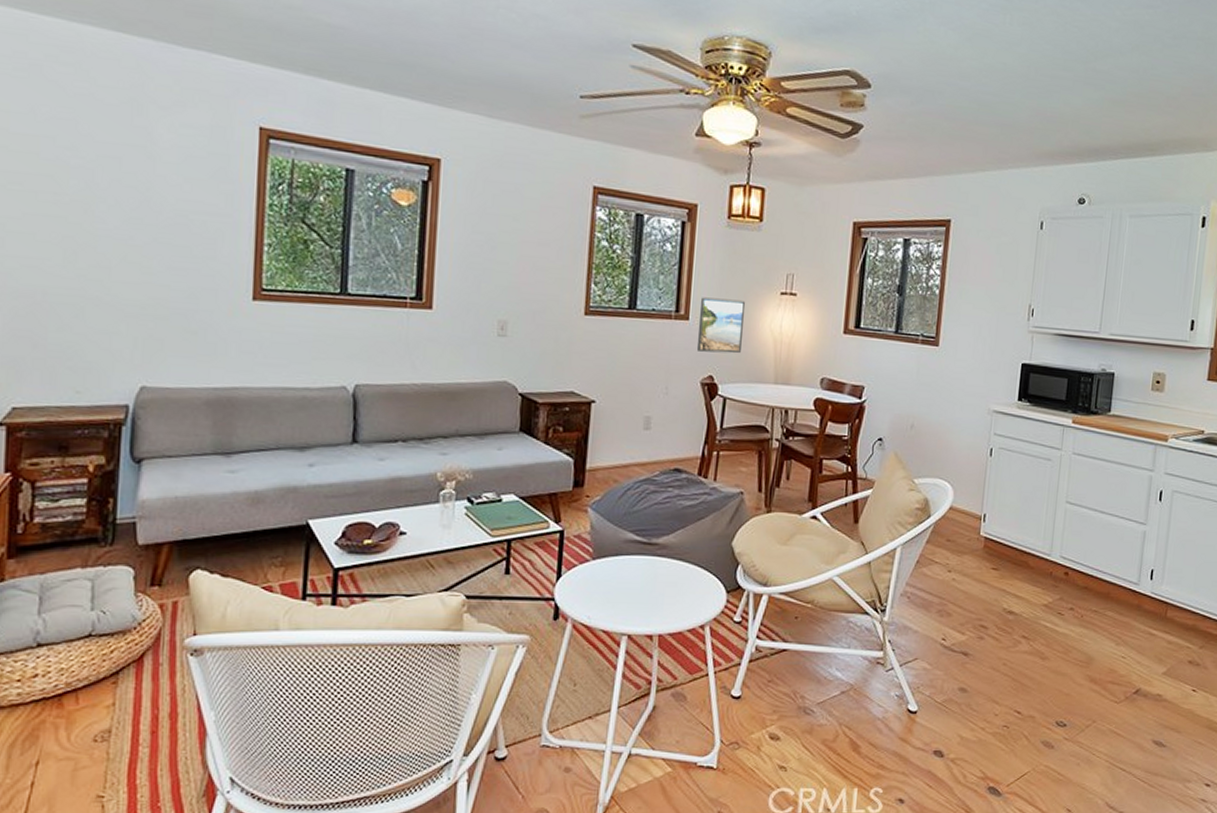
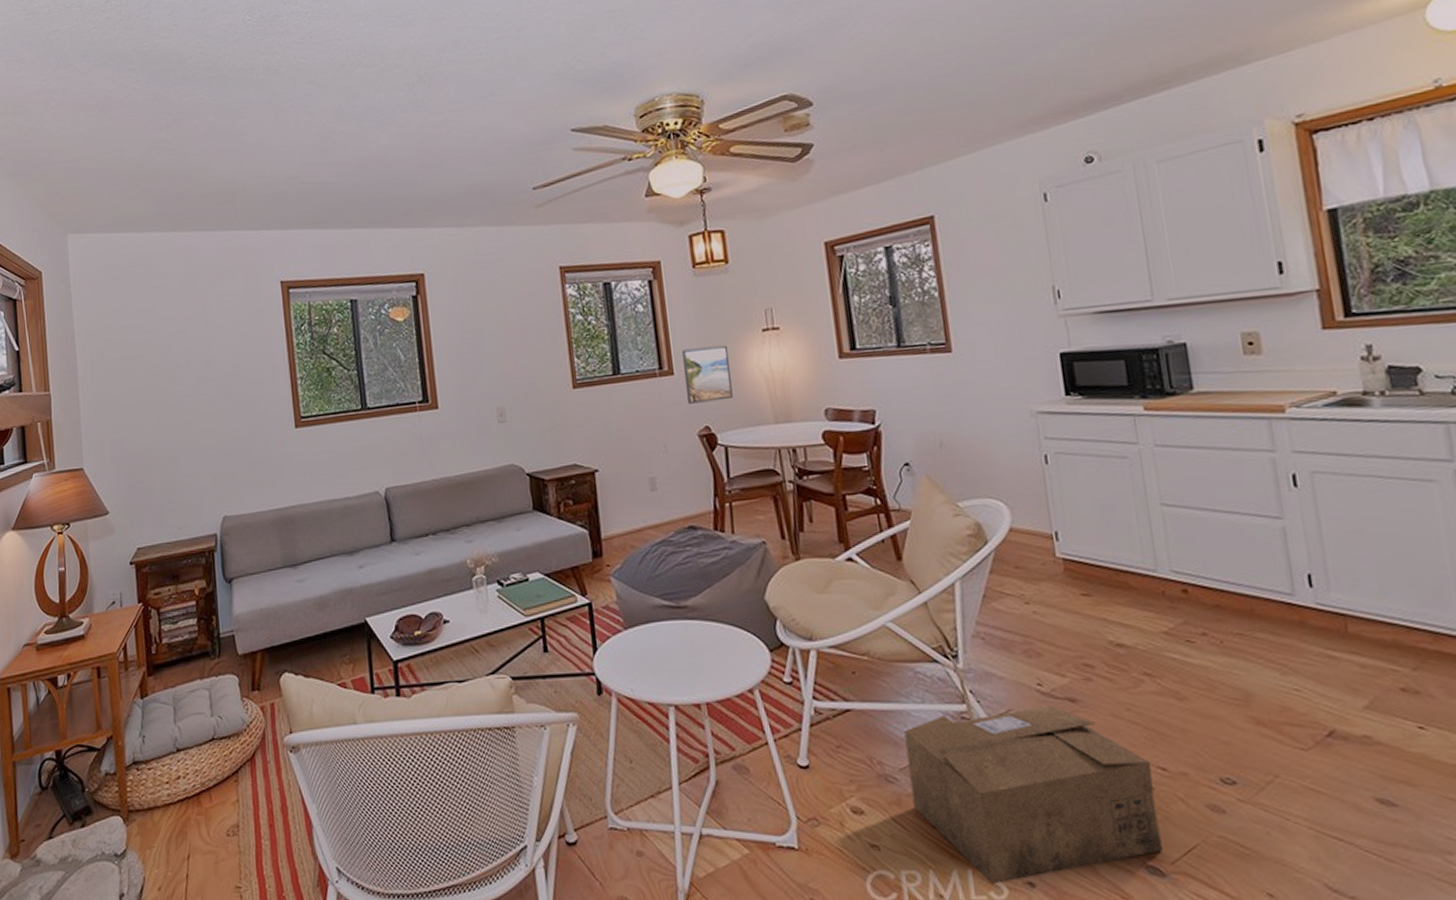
cardboard box: none [822,657,1011,801] -> present [904,706,1162,885]

